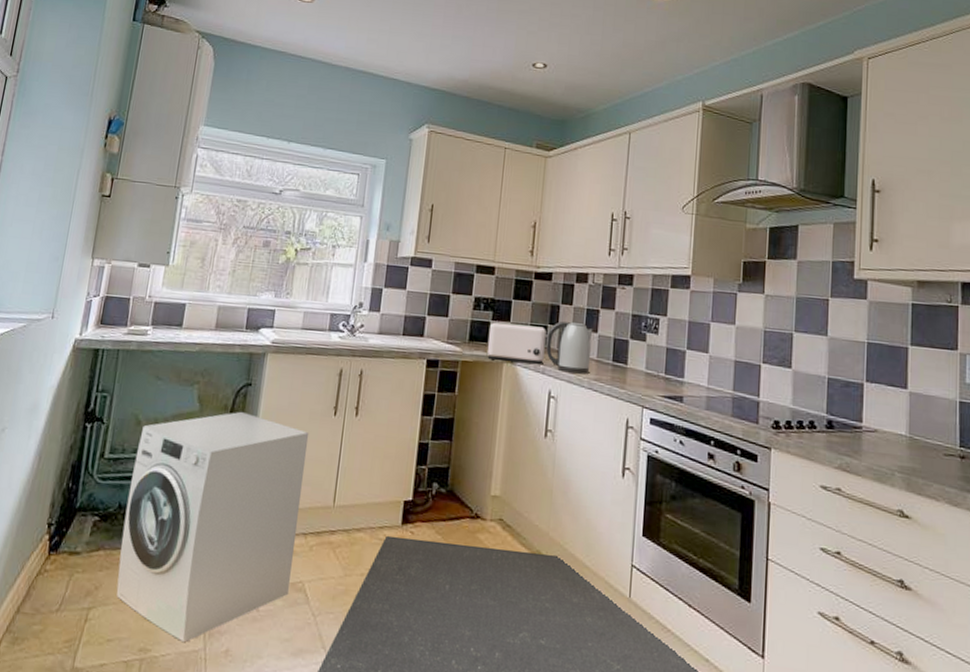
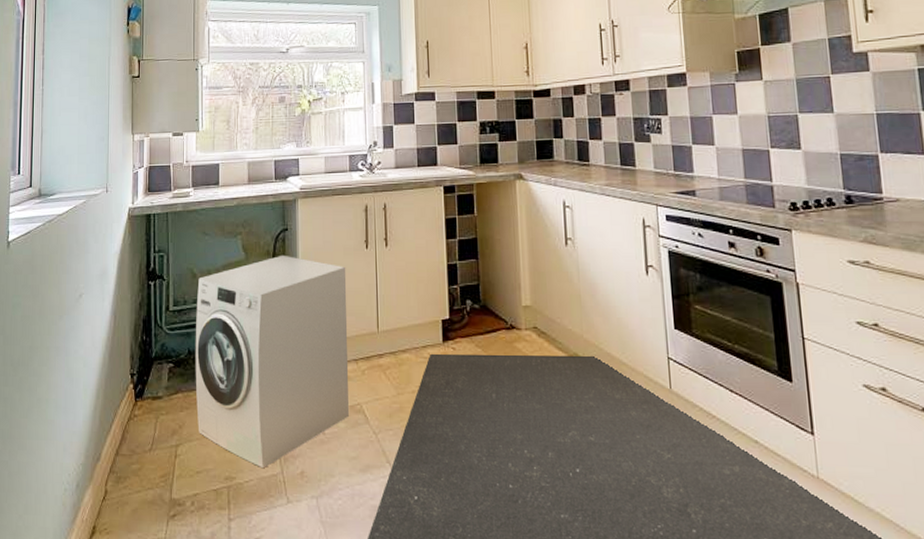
toaster: present [486,322,549,364] -> none [498,141,555,179]
kettle: present [546,320,593,374] -> none [554,131,600,182]

